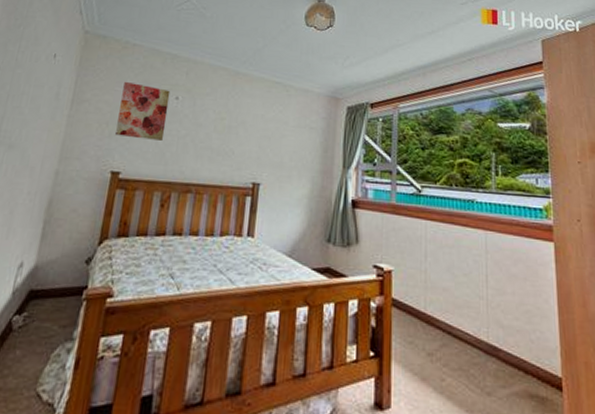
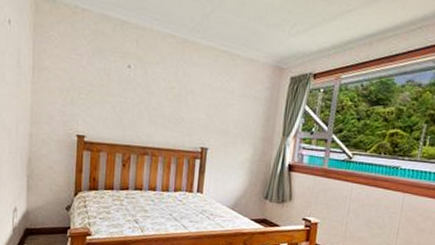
wall art: present [114,81,171,141] -> none [75,48,123,108]

